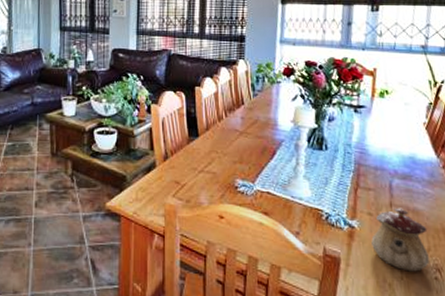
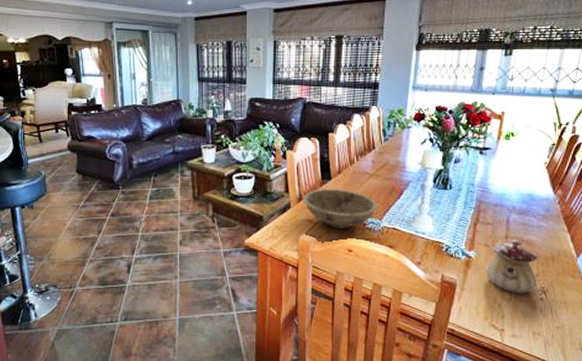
bowl: none [169,147,250,192] -> present [303,189,378,228]

